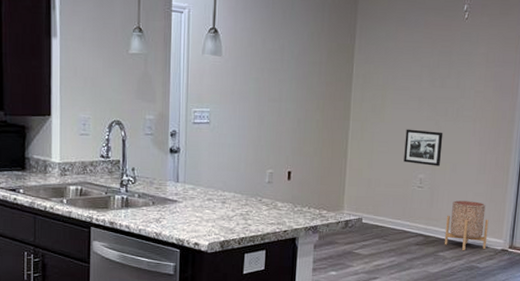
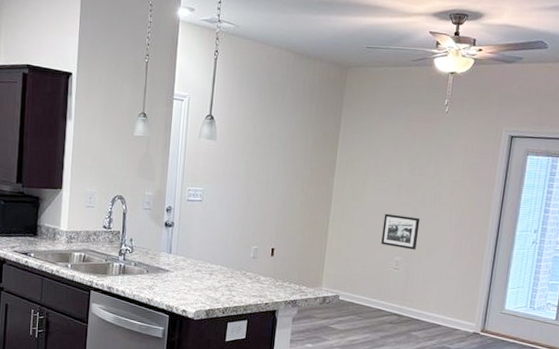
planter: present [444,200,489,250] -> none [417,283,462,331]

